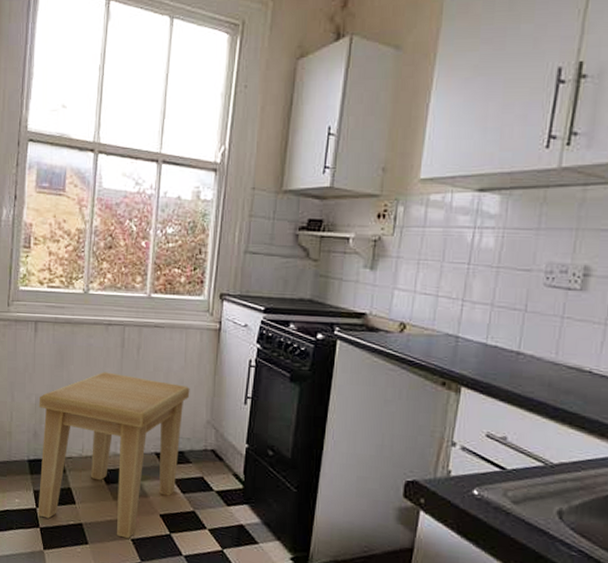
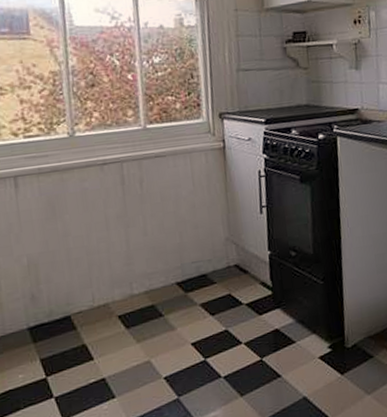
side table: present [37,372,190,539] -> none [31,209,204,386]

